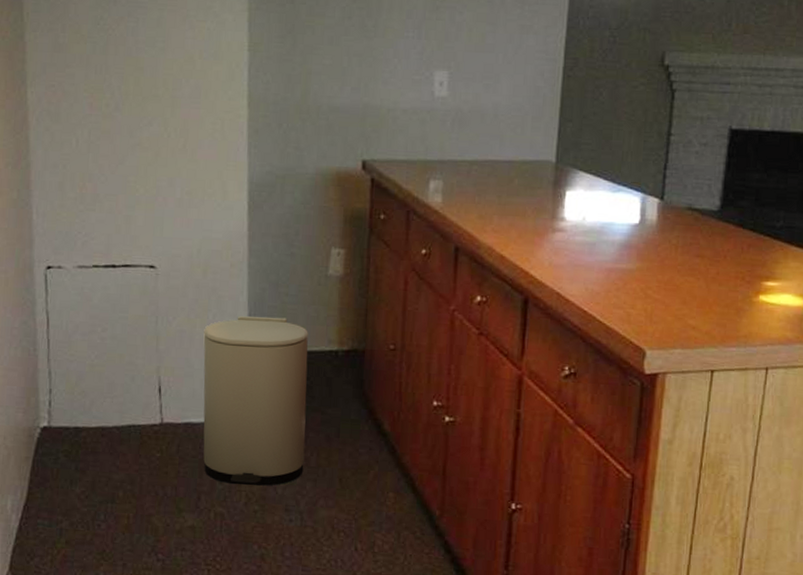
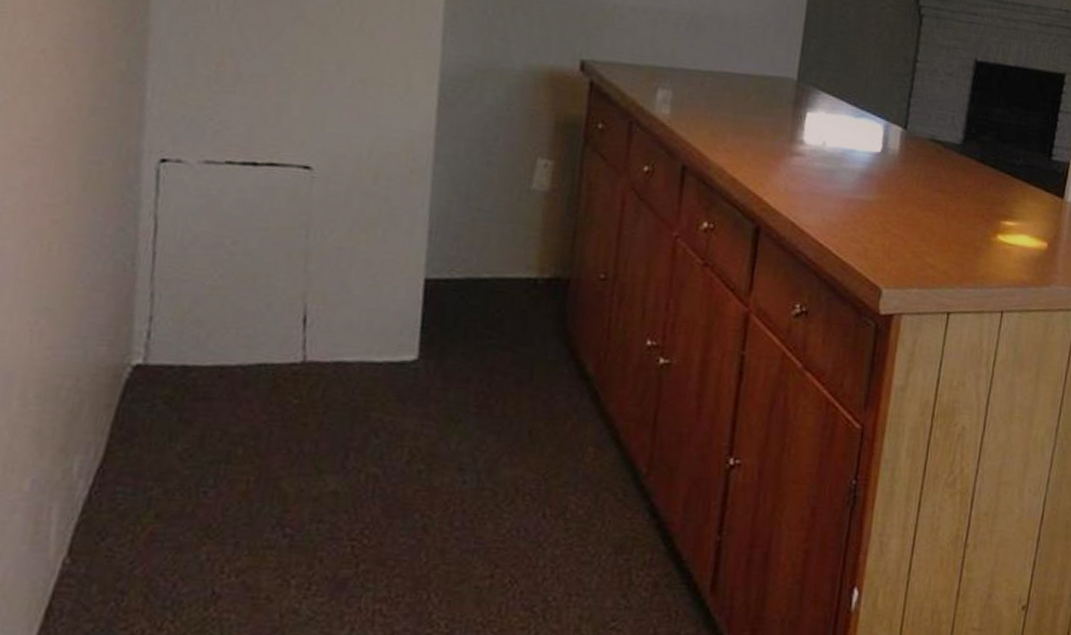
pedal bin: present [203,315,308,486] -> none [356,232,503,440]

